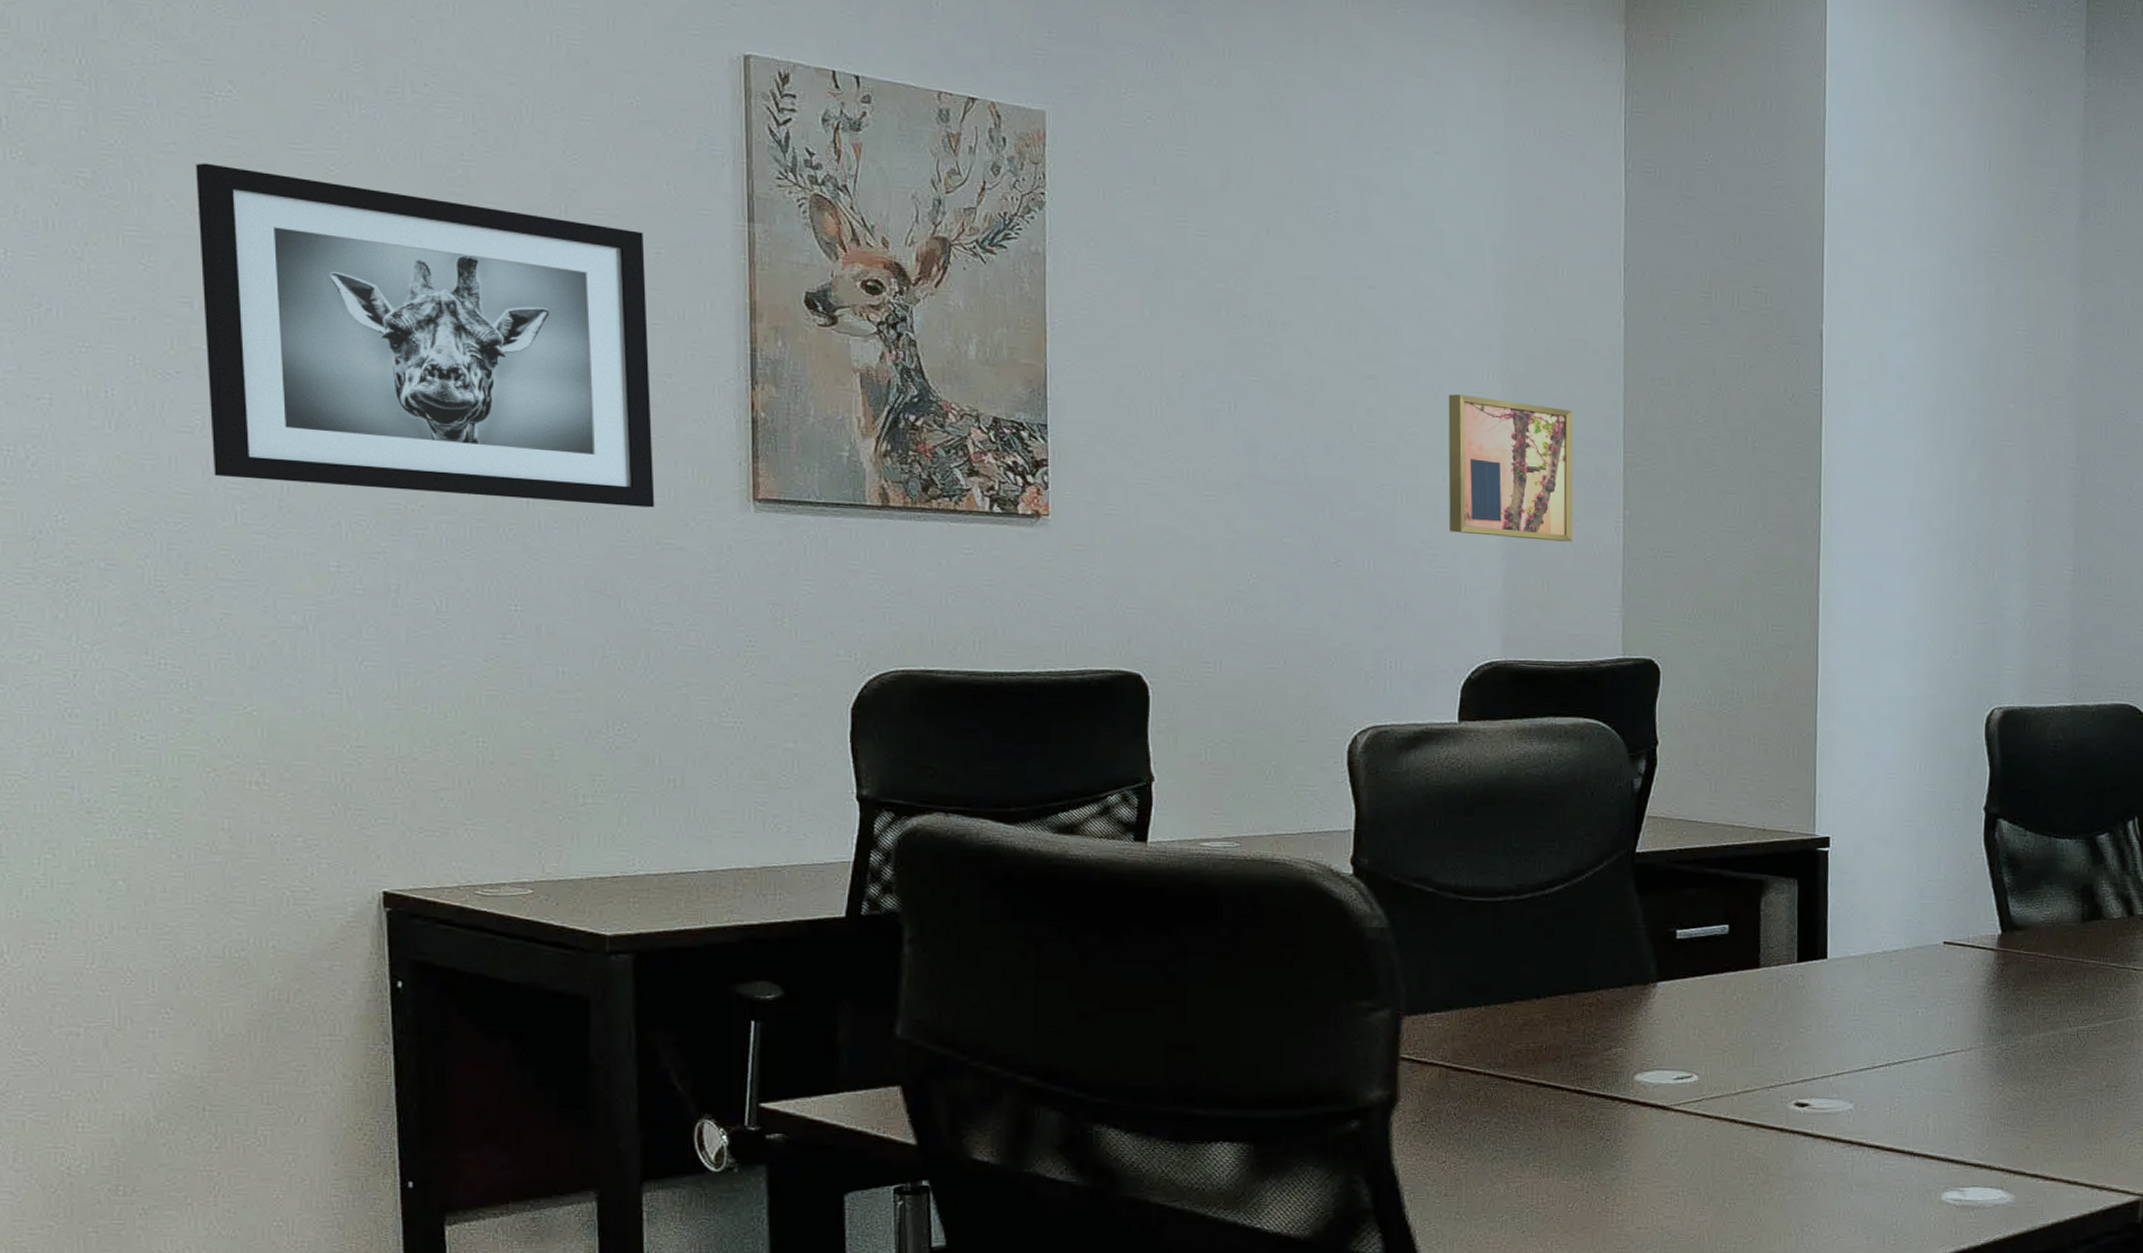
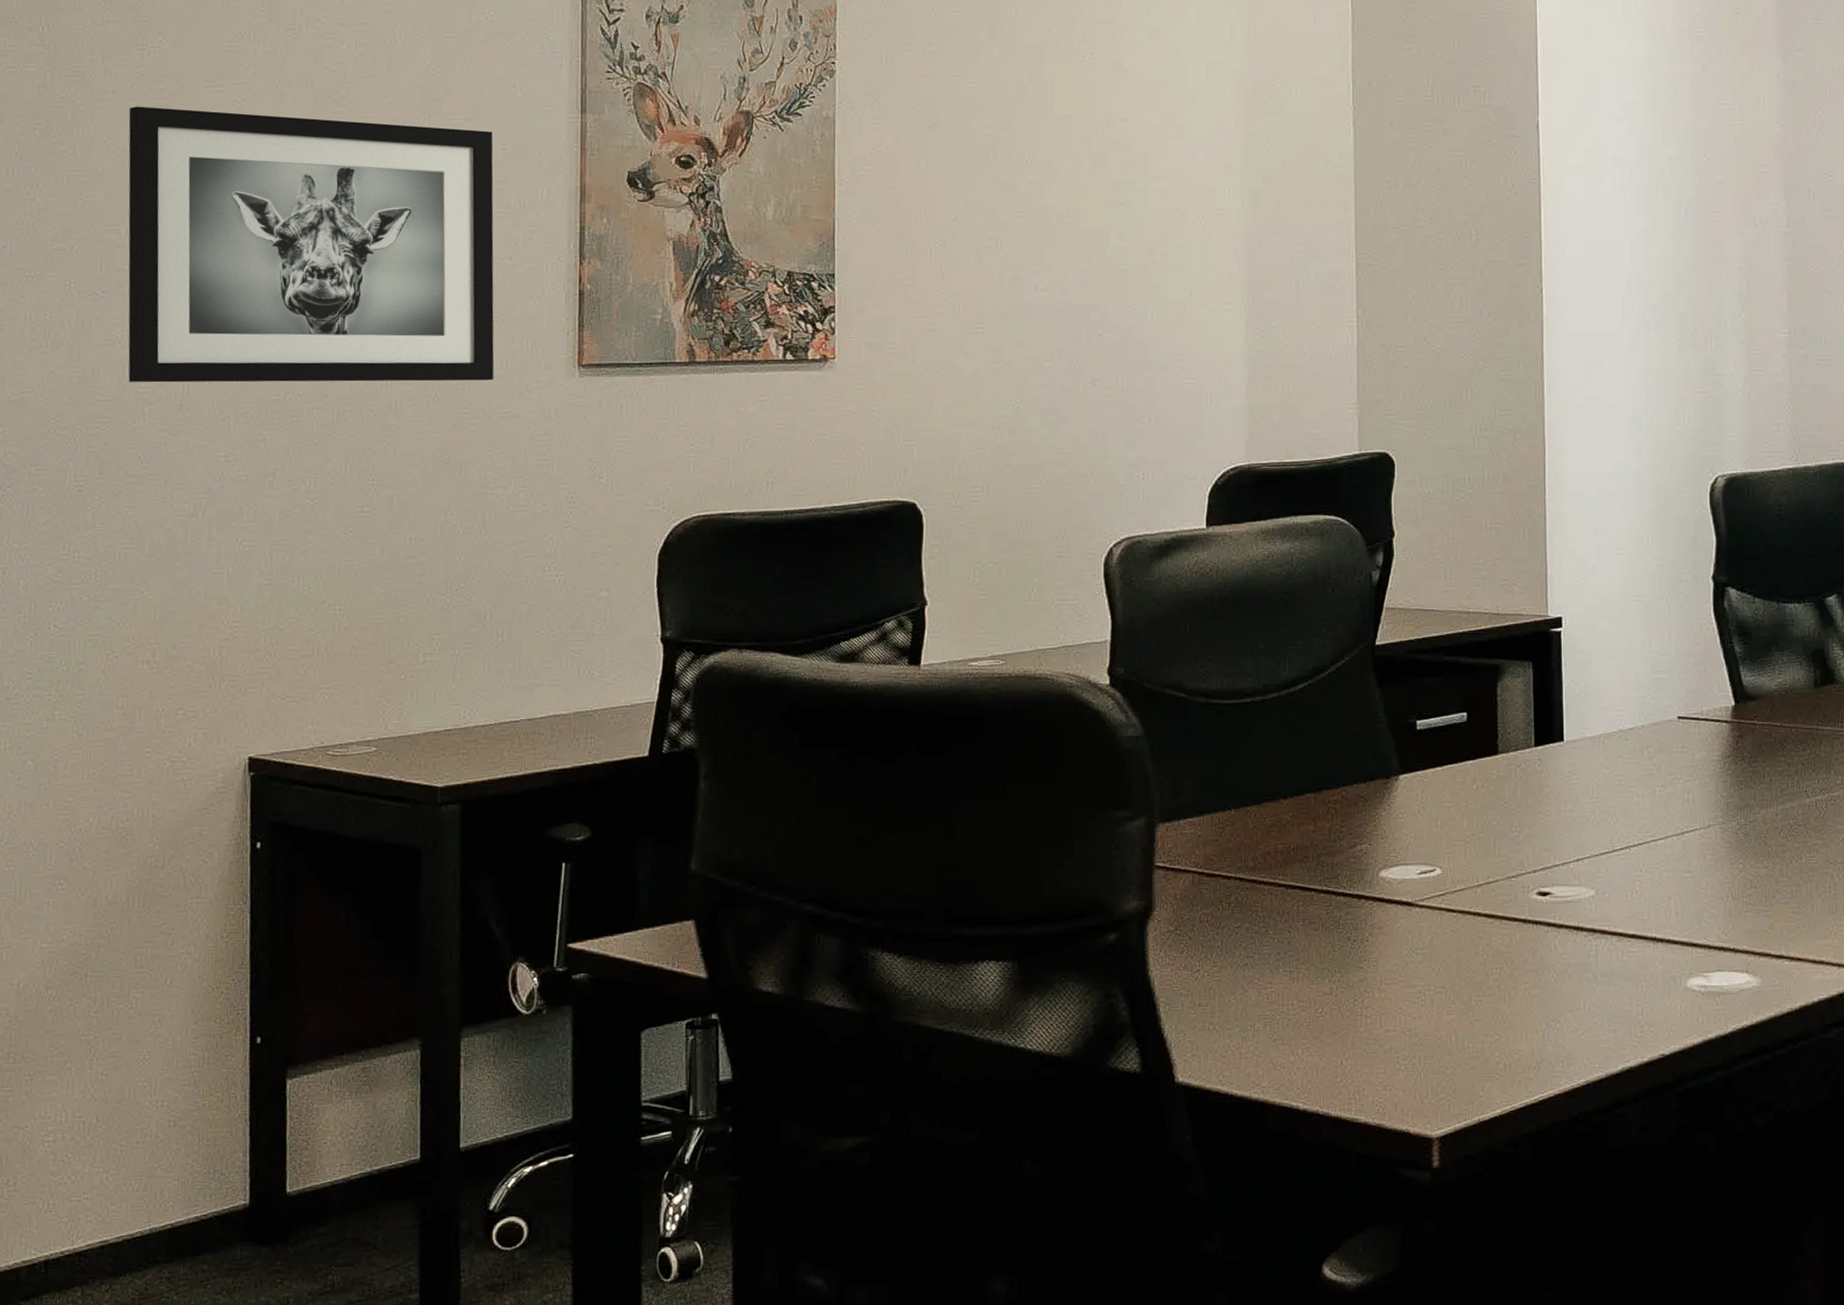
wall art: present [1448,394,1573,542] -> none [1193,212,1310,345]

